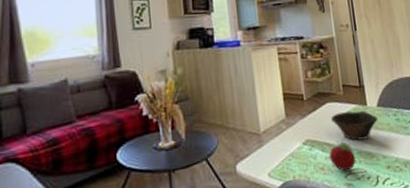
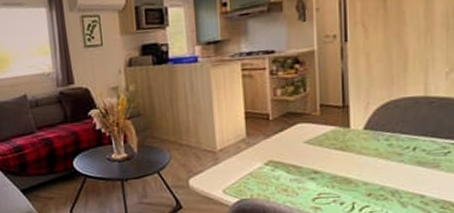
fruit: present [329,142,356,172] -> none [295,165,328,195]
bowl: present [331,111,378,141] -> none [302,133,363,165]

